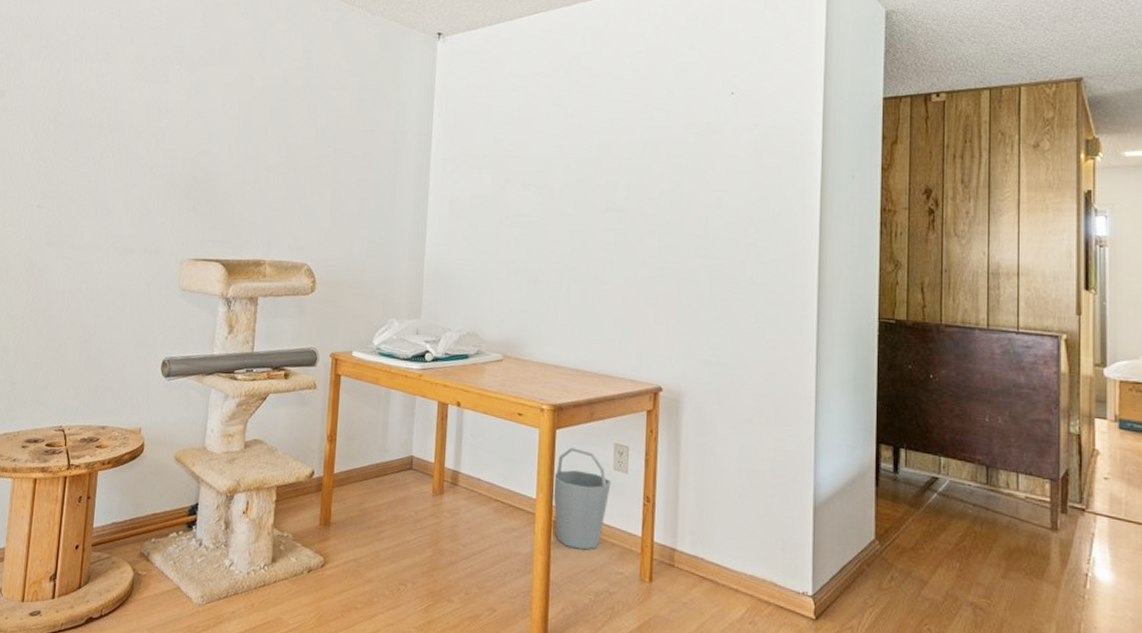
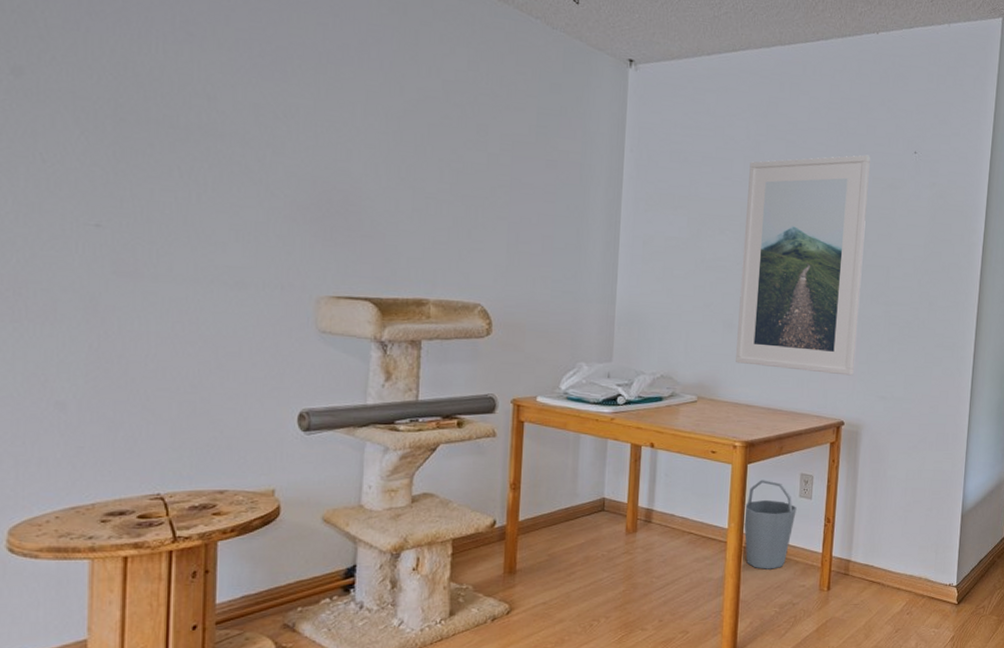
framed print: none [542,100,681,337] -> present [736,154,870,376]

